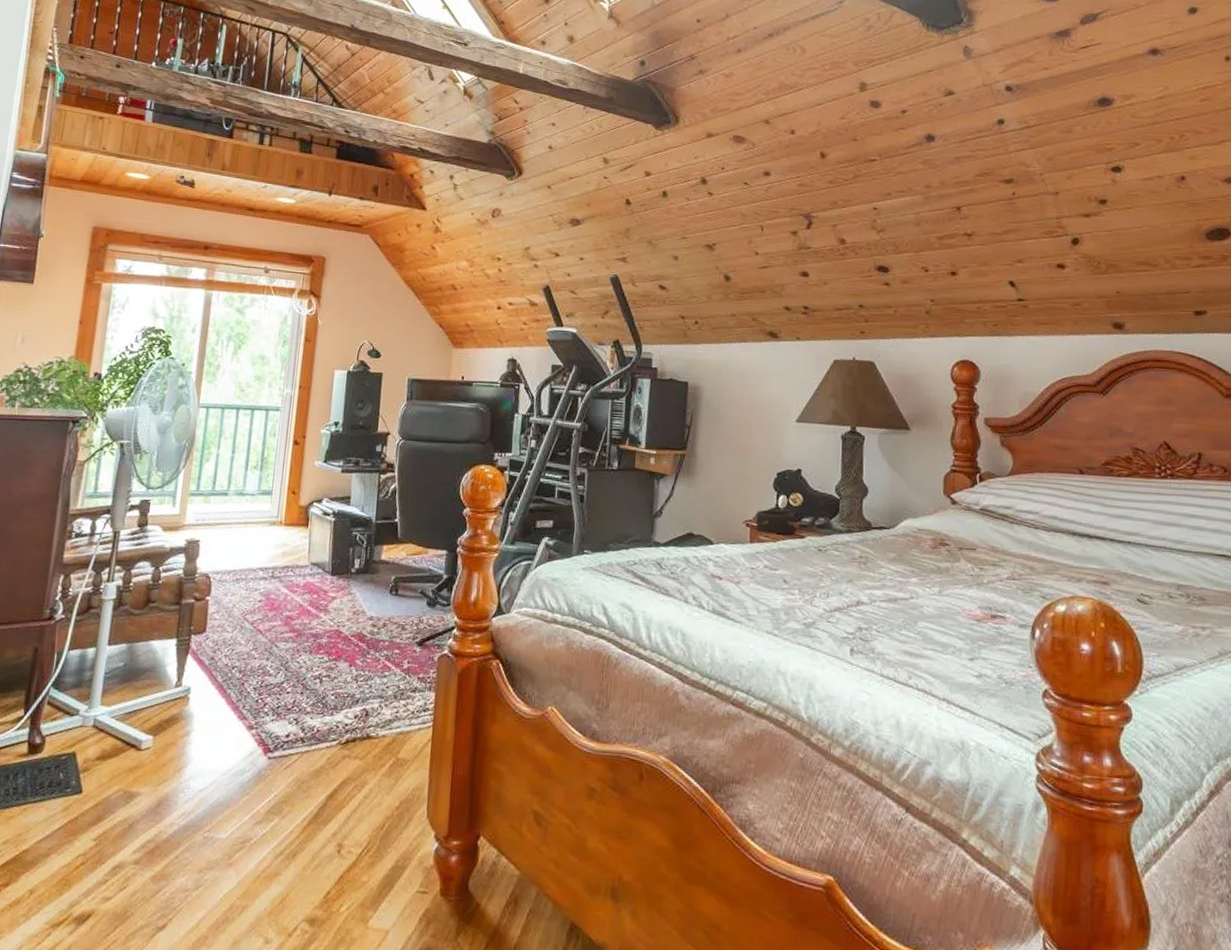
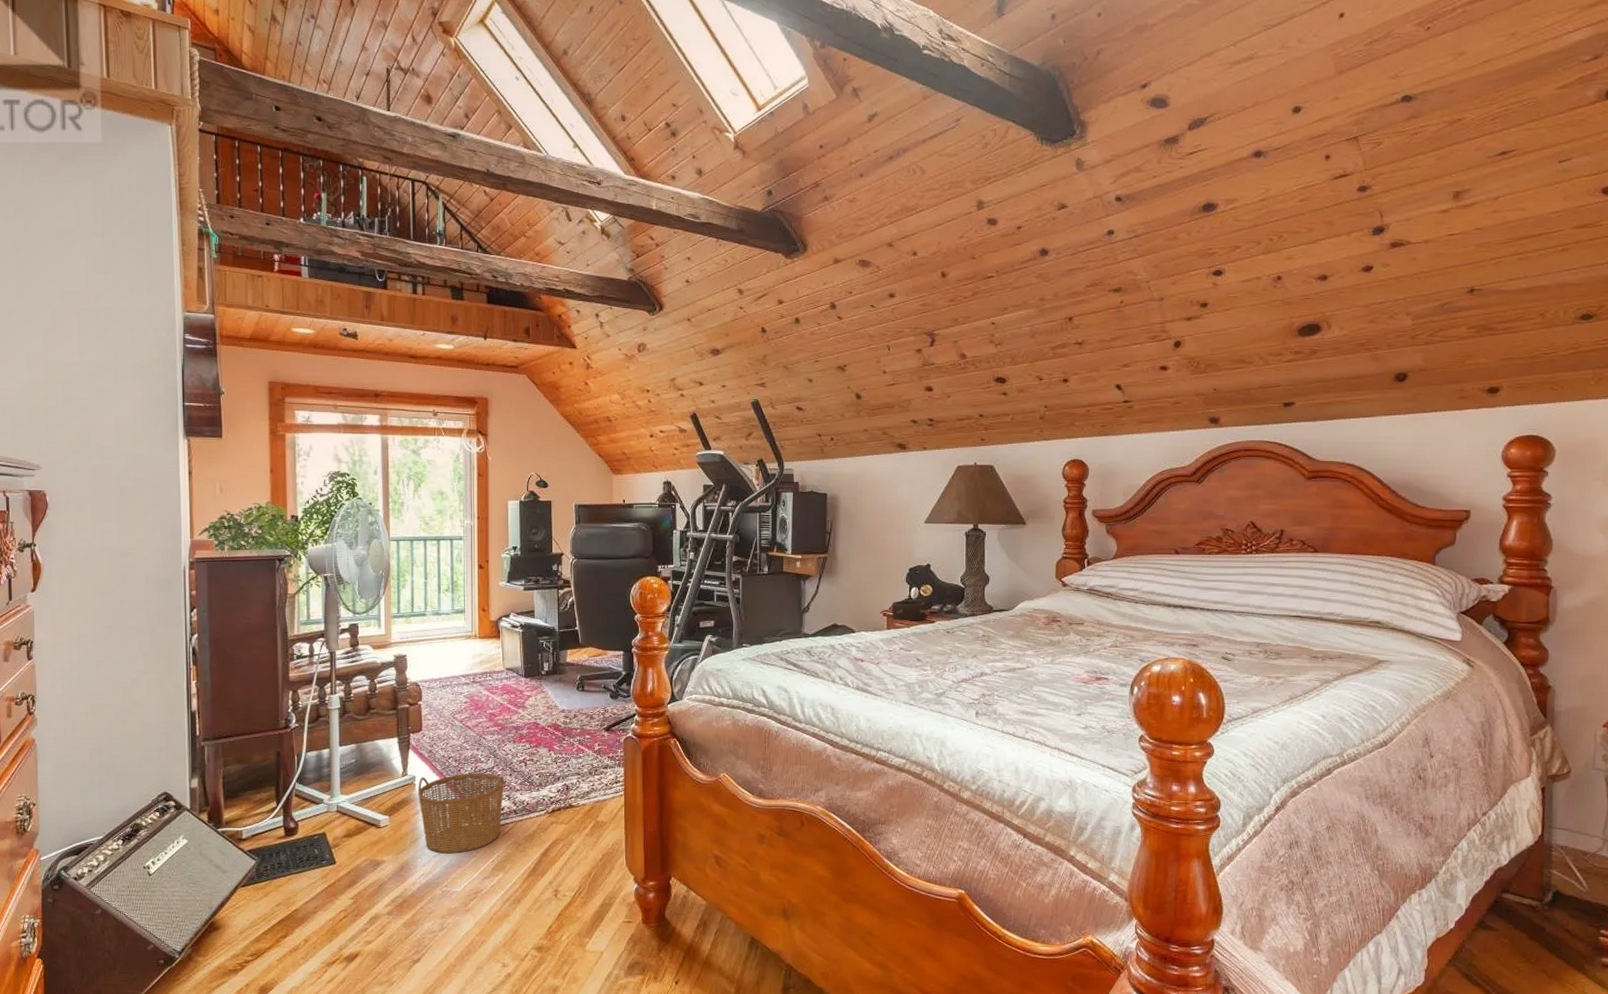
basket: none [190,687,295,789] -> present [418,773,505,854]

